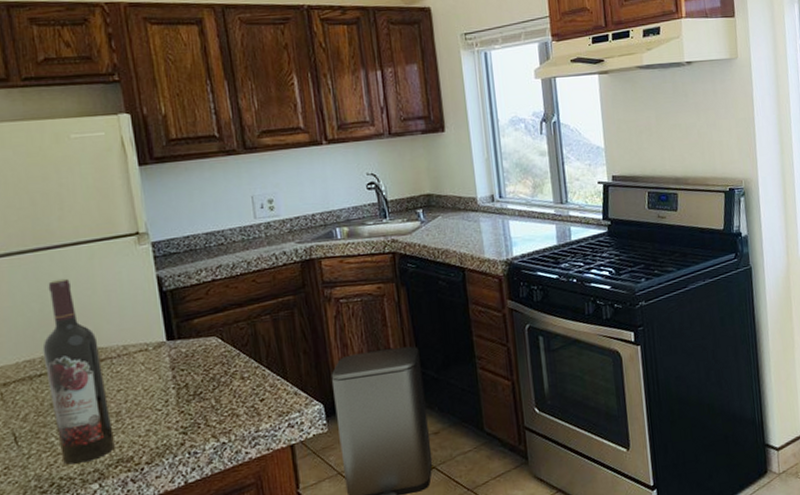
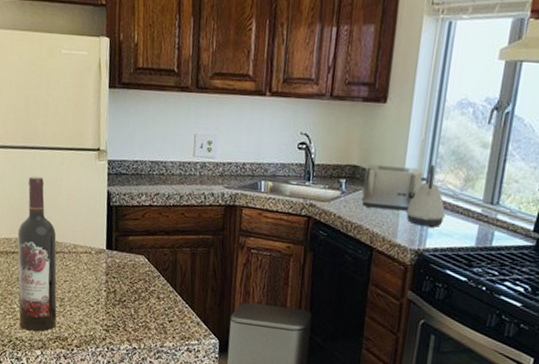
toaster: none [439,185,499,232] -> present [361,164,427,211]
kettle: none [487,179,524,238] -> present [406,164,446,228]

